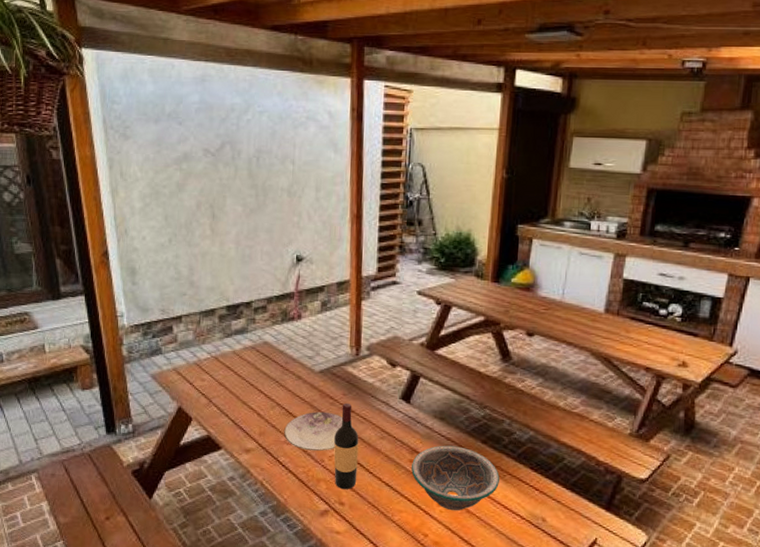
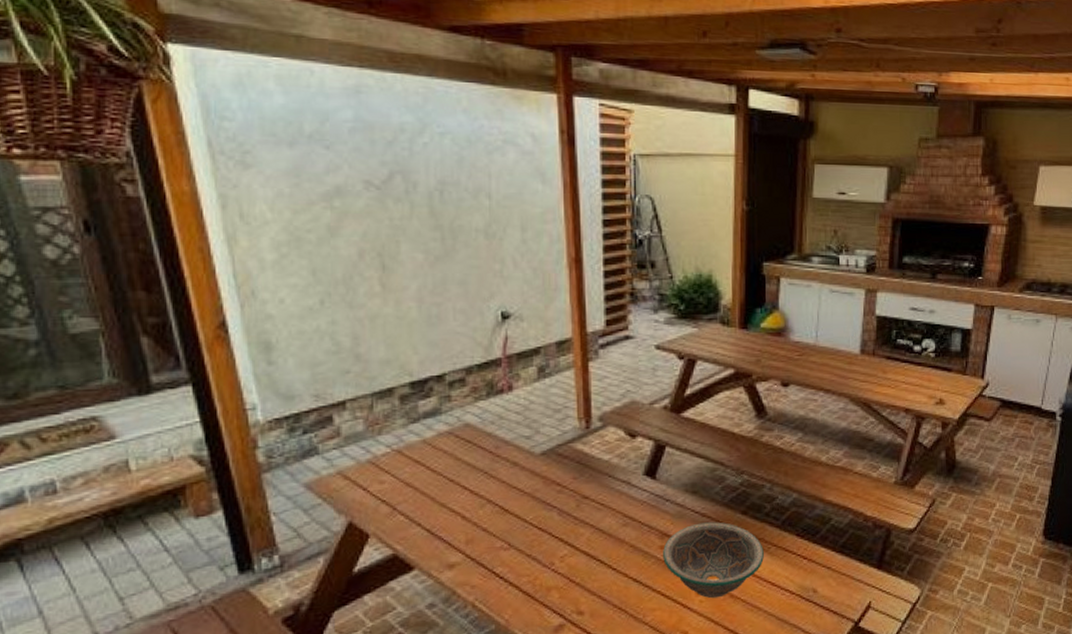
plate: present [284,411,353,451] -> none [499,502,588,554]
wine bottle: present [333,403,359,490] -> none [564,488,597,596]

